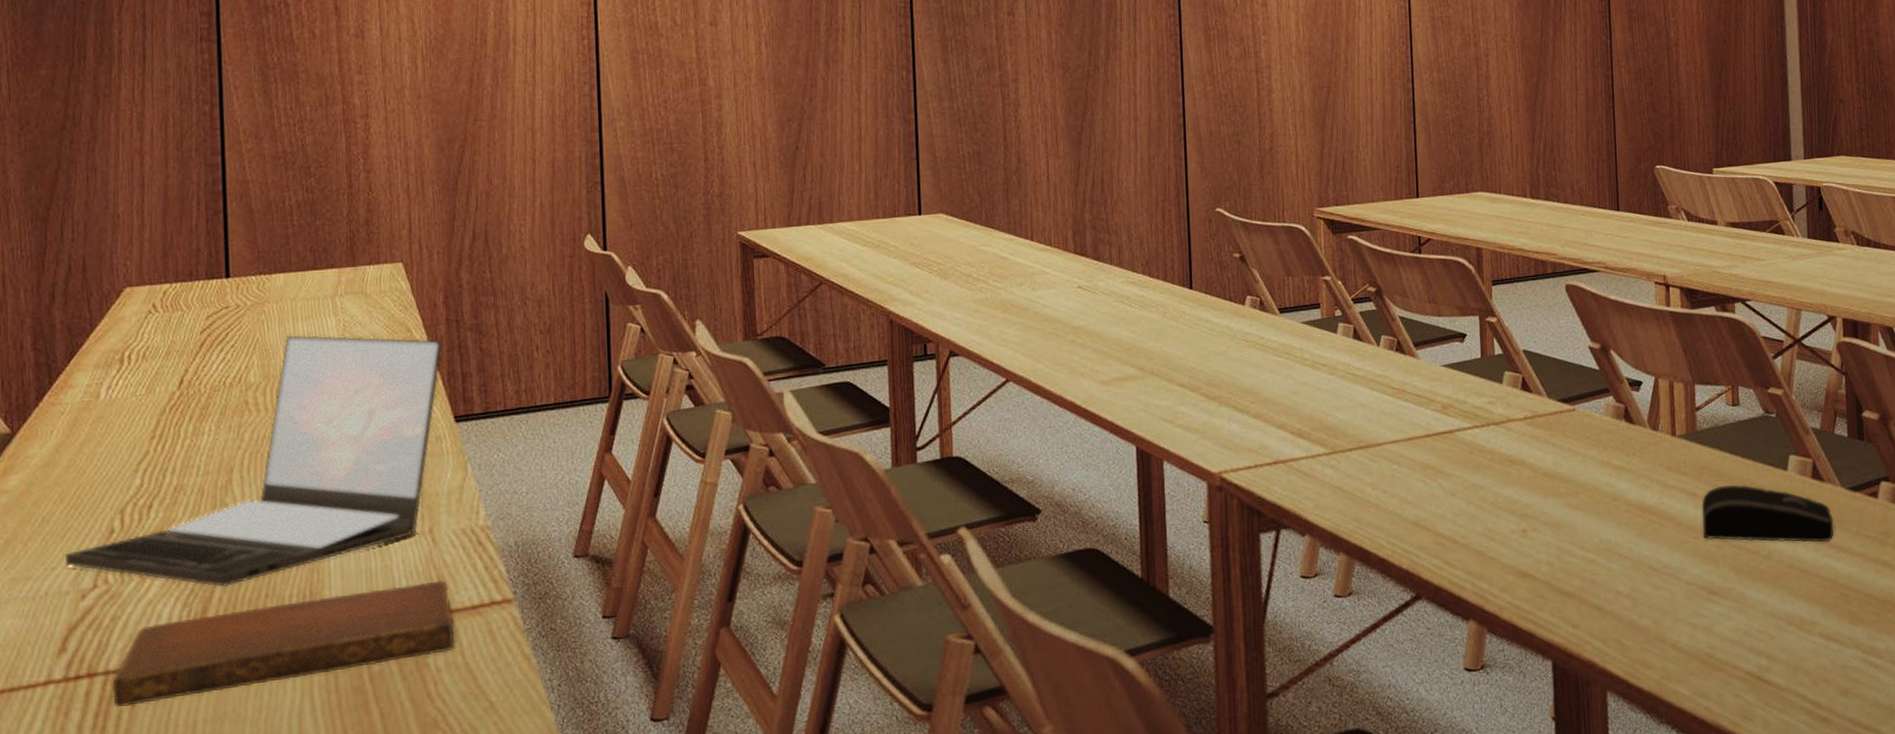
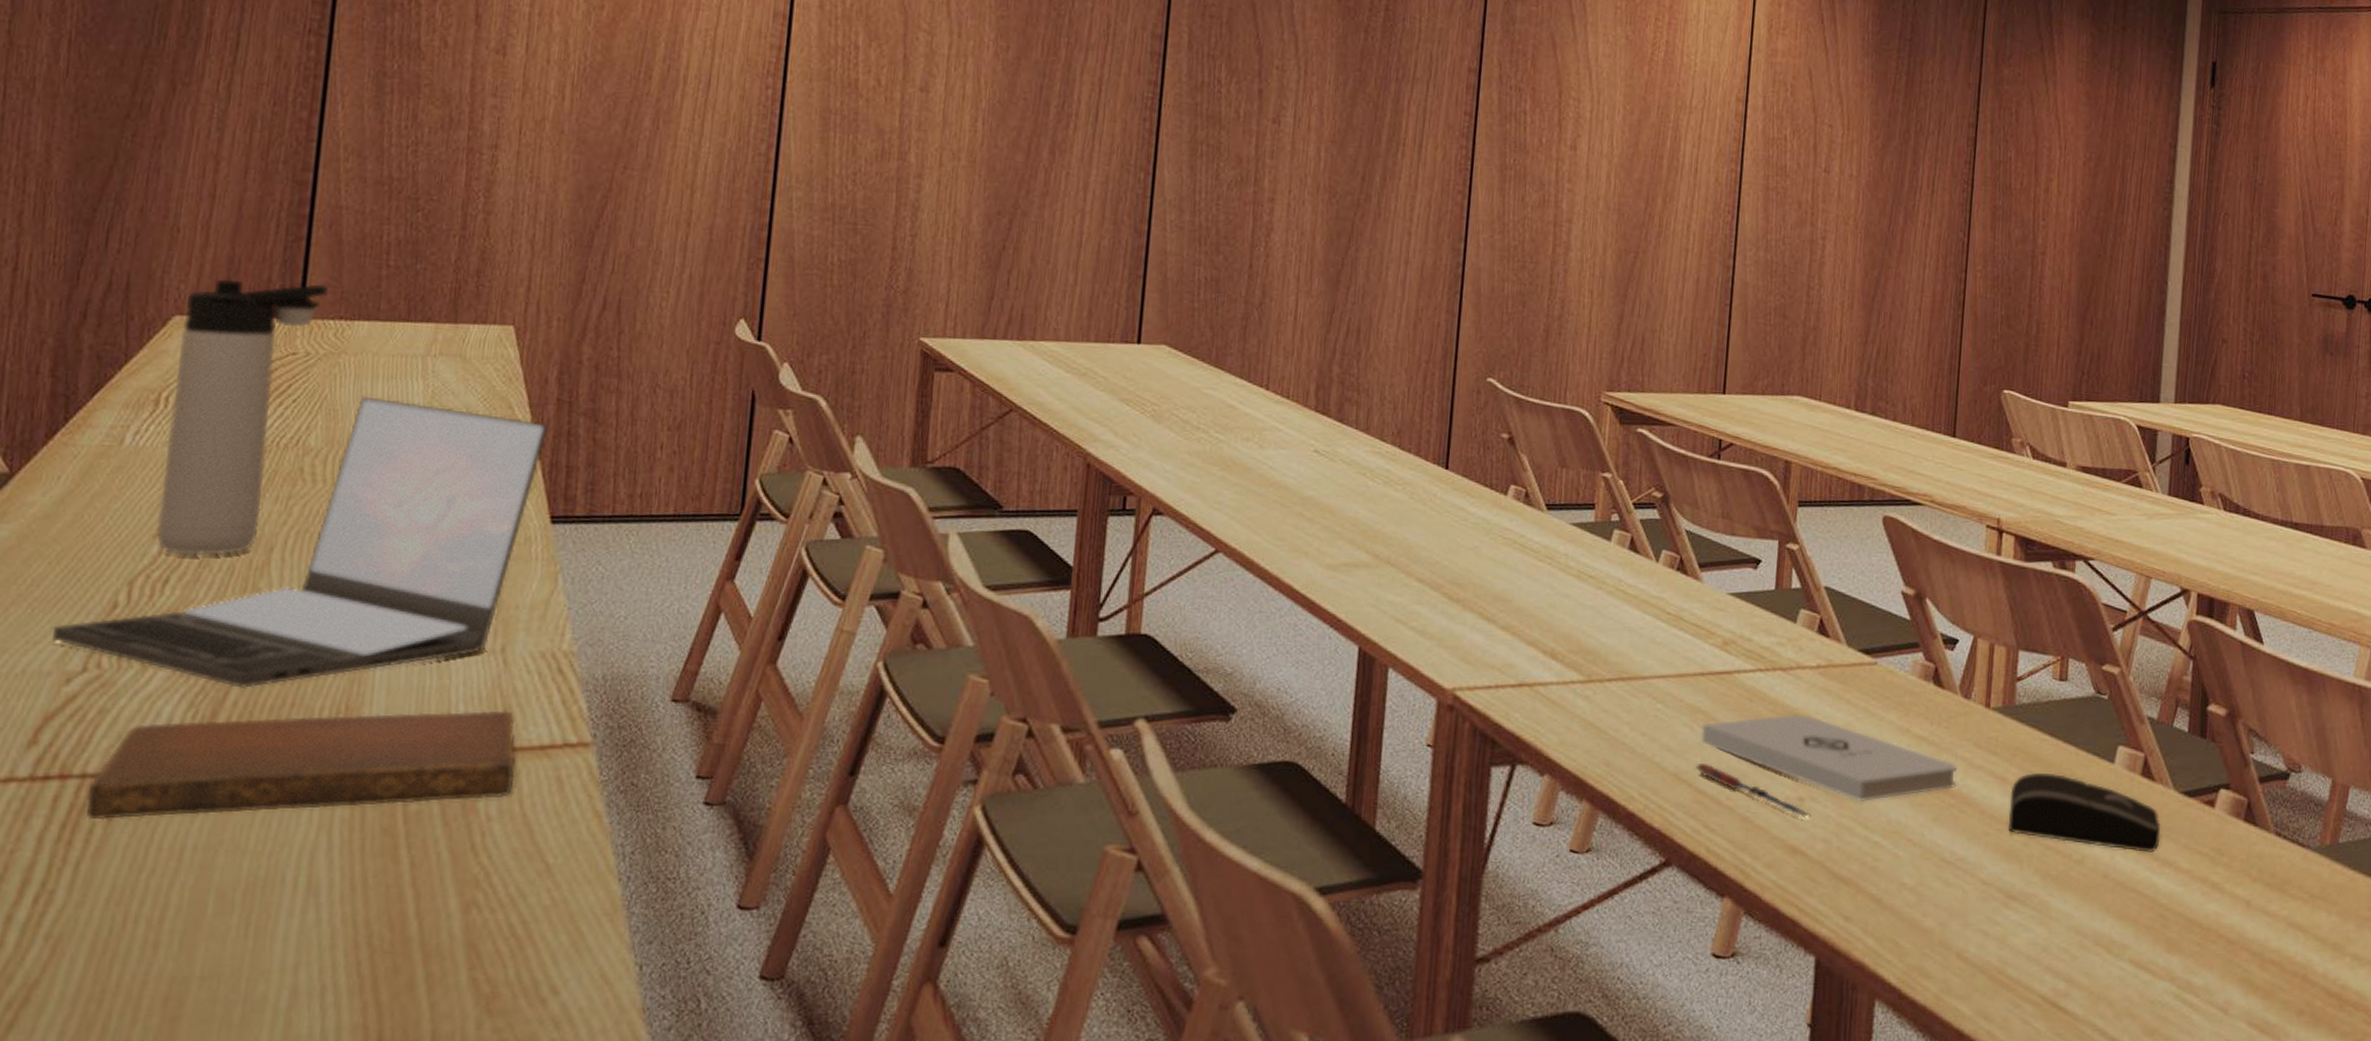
thermos bottle: none [132,247,248,483] -> present [155,278,330,556]
pen: none [1431,509,1534,547] -> present [1695,762,1811,819]
notepad: none [1433,460,1654,528] -> present [1701,714,1957,803]

